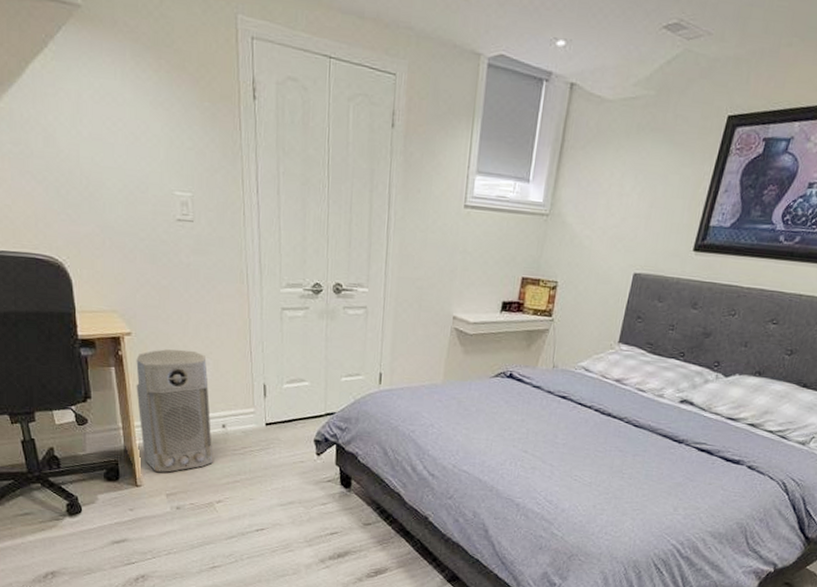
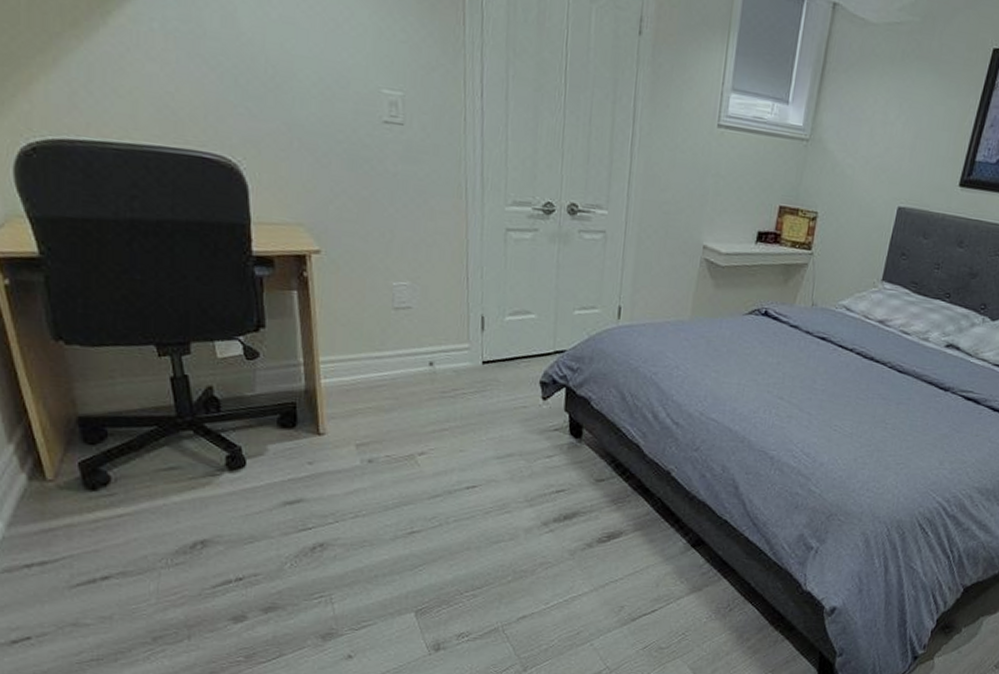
air purifier: present [136,349,213,473] -> none [323,271,417,418]

